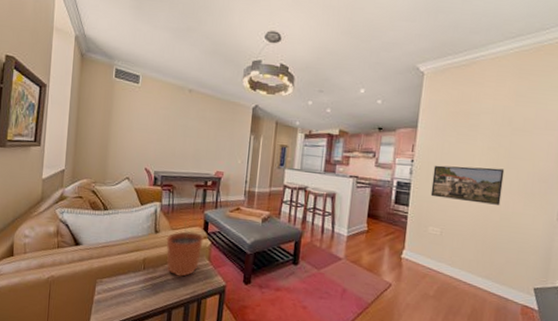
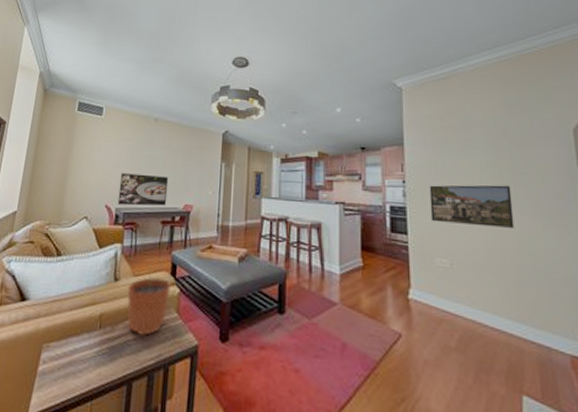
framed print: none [156,140,202,172] -> present [117,173,169,206]

